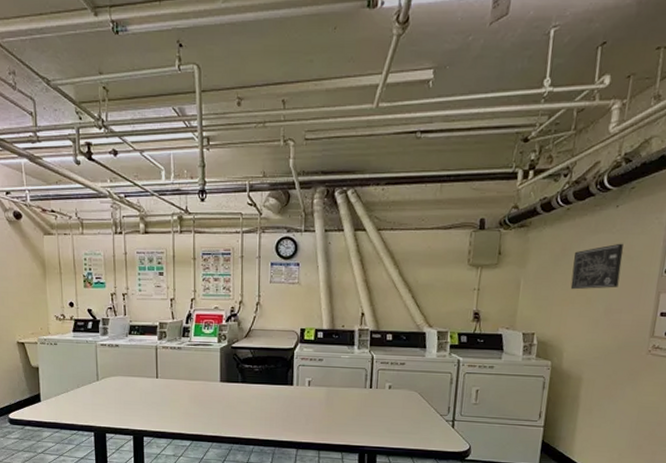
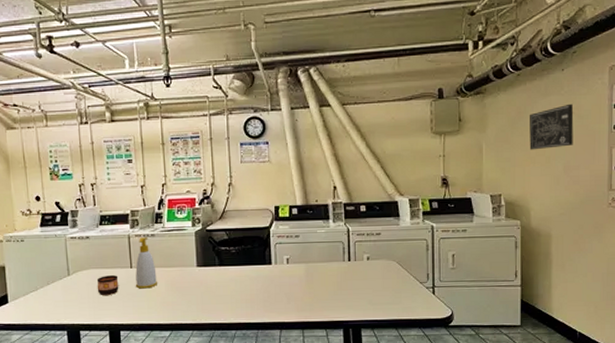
cup: none [123,383,145,403] -> present [96,275,119,296]
soap bottle: none [160,350,181,399] -> present [135,237,157,289]

